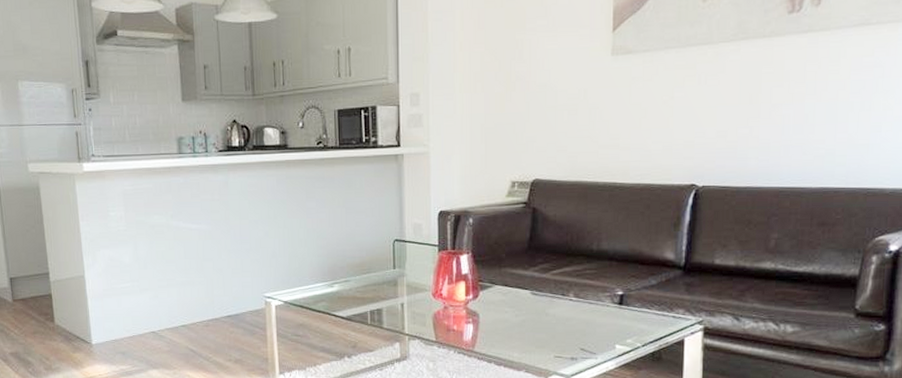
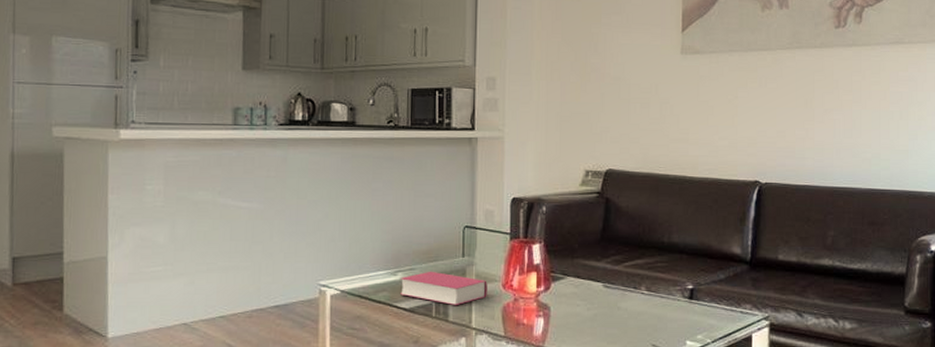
book: none [336,282,418,314] -> present [399,271,487,306]

